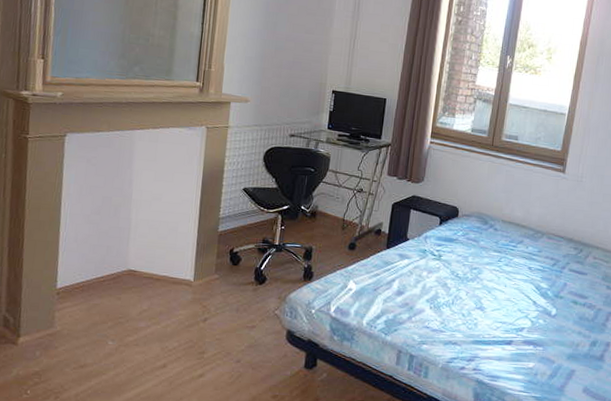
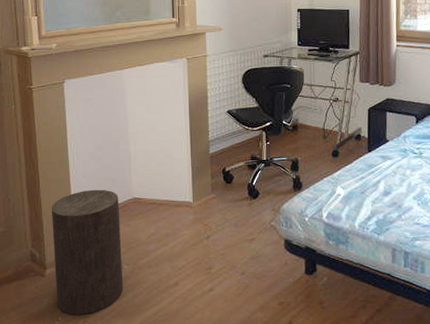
stool: none [27,255,112,390] -> present [51,189,124,315]

